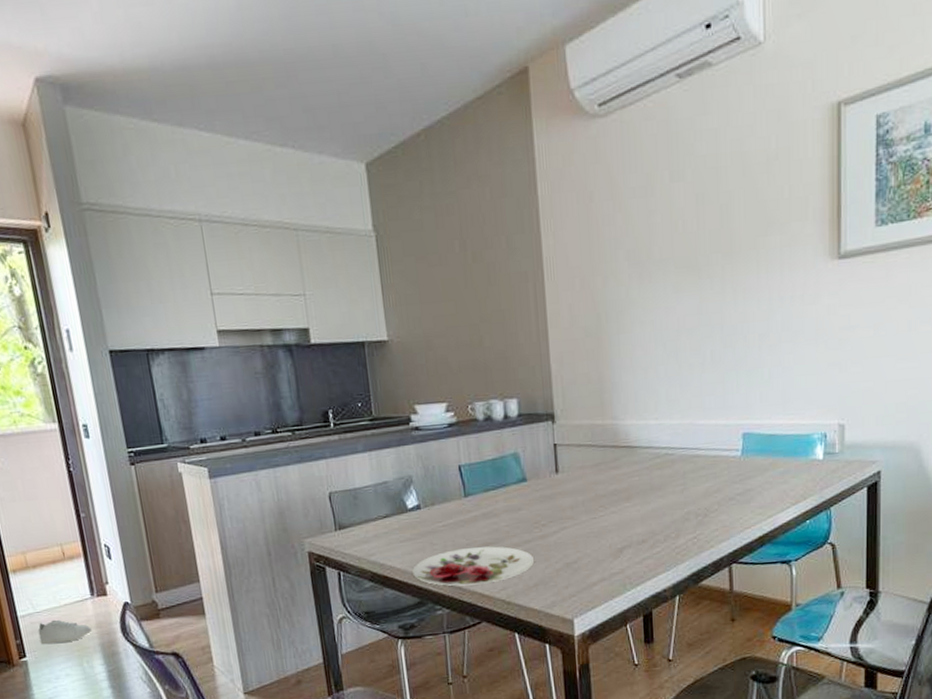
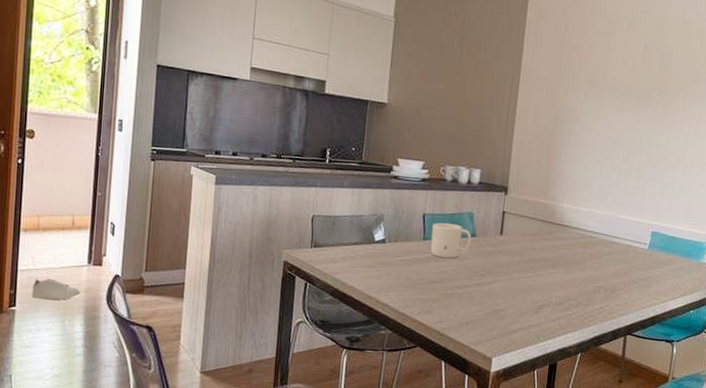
plate: present [412,546,535,586] -> none [368,281,470,315]
mug: none [472,470,523,514] -> present [430,222,472,259]

